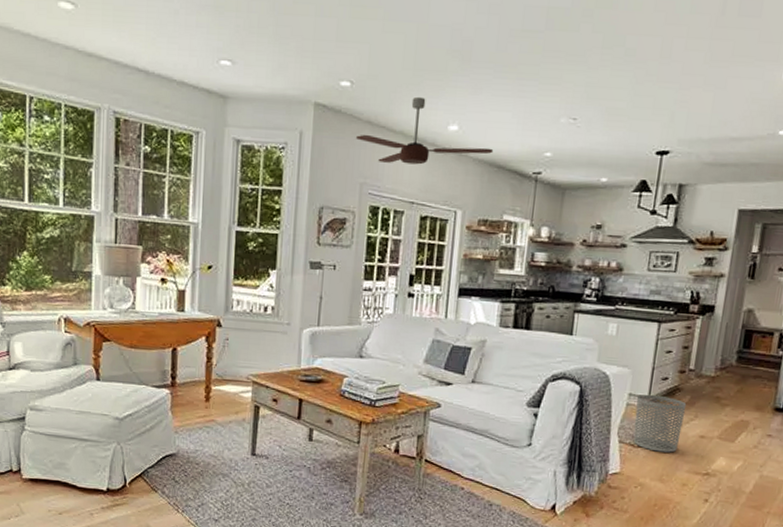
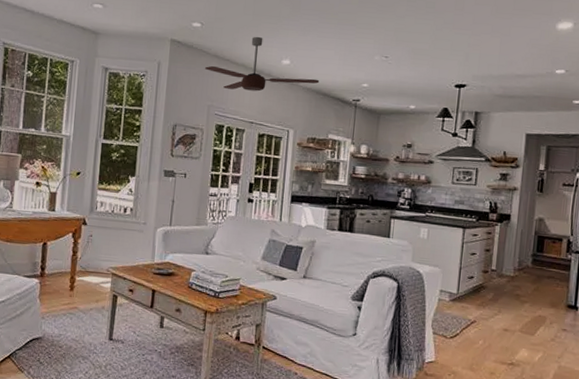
waste bin: present [633,394,687,453] -> none [445,291,491,344]

